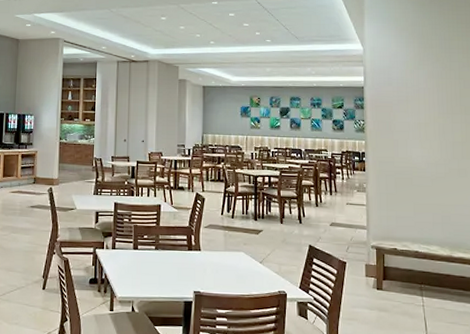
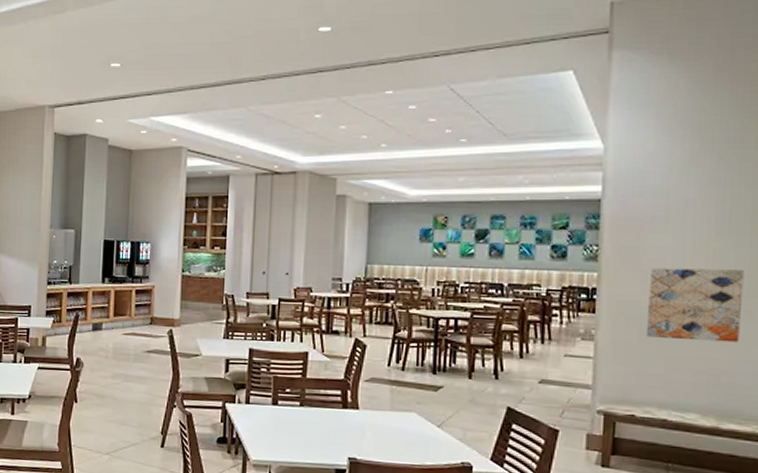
wall art: none [399,137,460,192] -> present [645,267,744,343]

